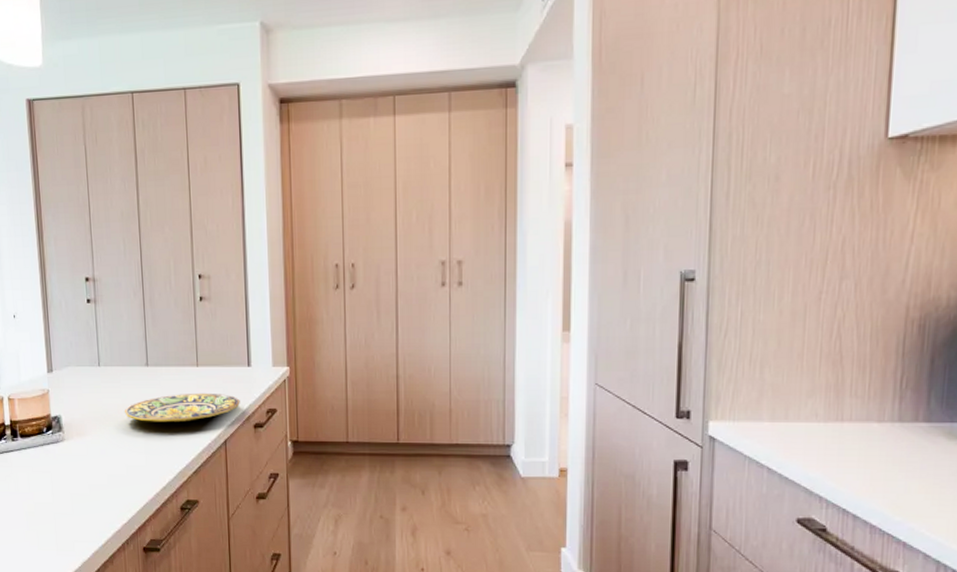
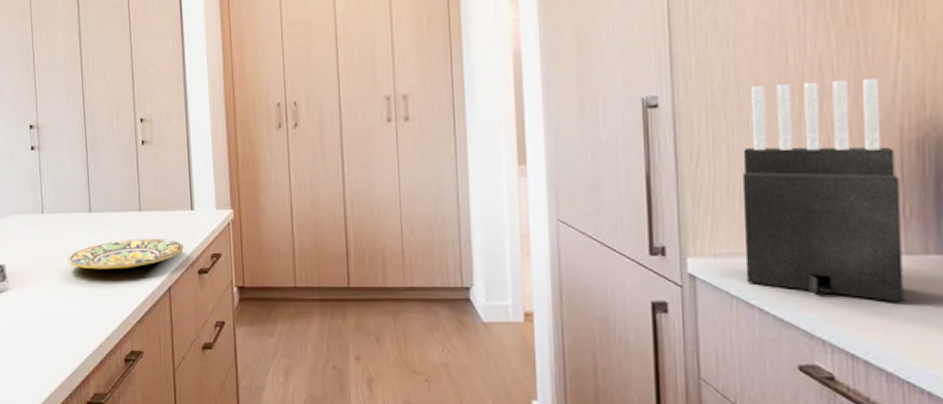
knife block: none [759,260,901,465] -> present [742,77,904,303]

